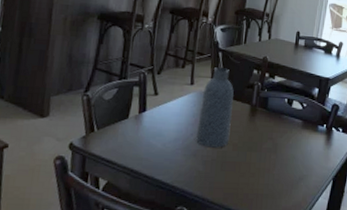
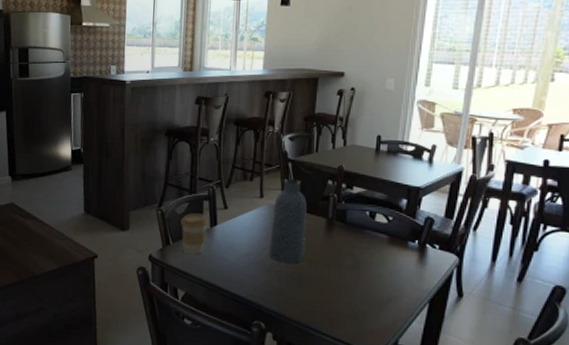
coffee cup: none [107,99,137,142] -> present [181,213,208,255]

